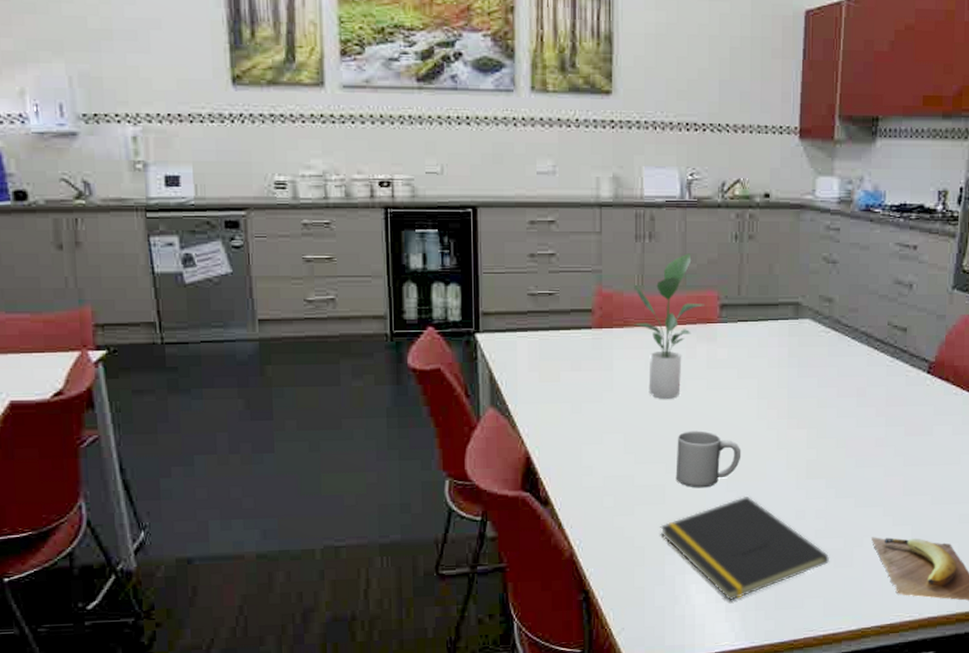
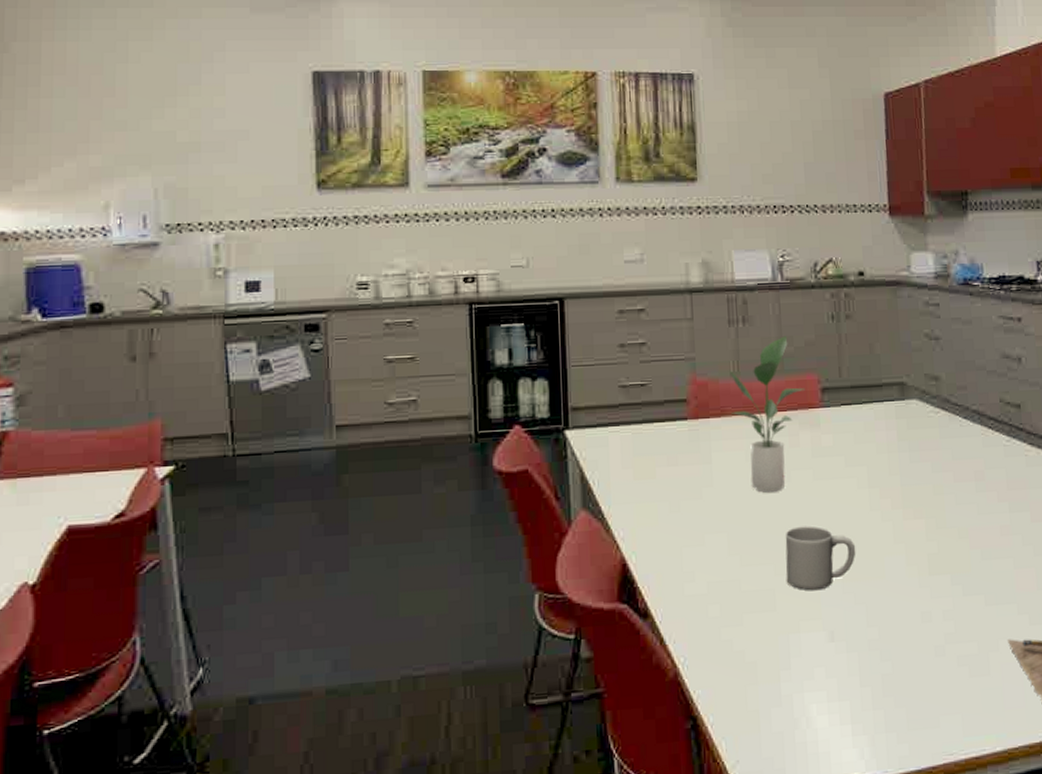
notepad: present [660,496,830,601] -> none [772,597,965,723]

